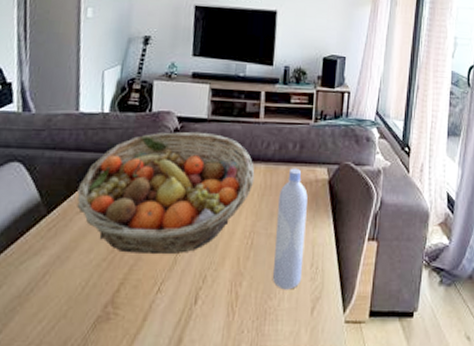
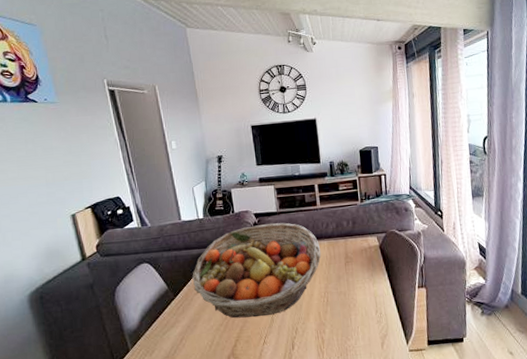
bottle: present [273,168,308,290] -> none [342,239,370,332]

